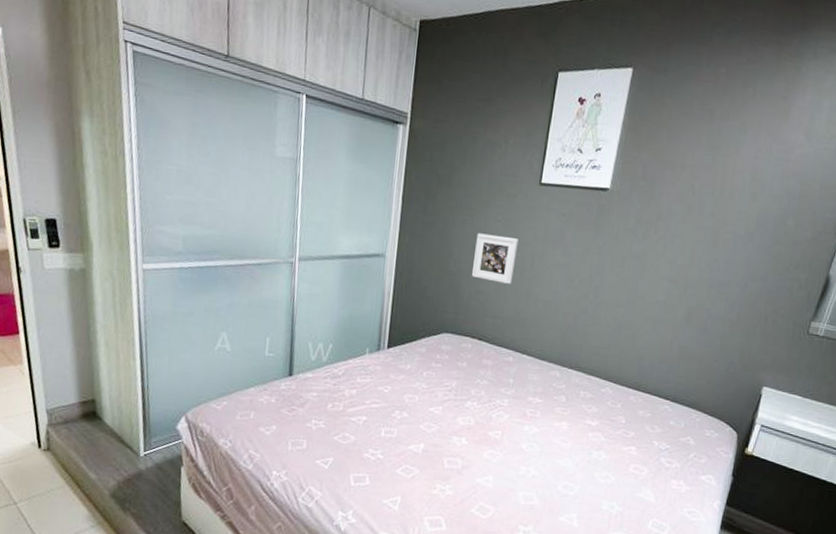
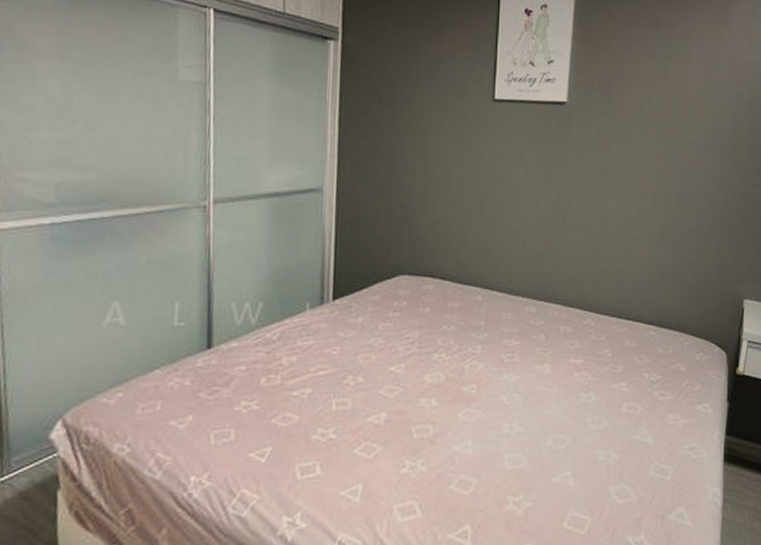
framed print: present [471,233,519,284] -> none [426,157,476,212]

